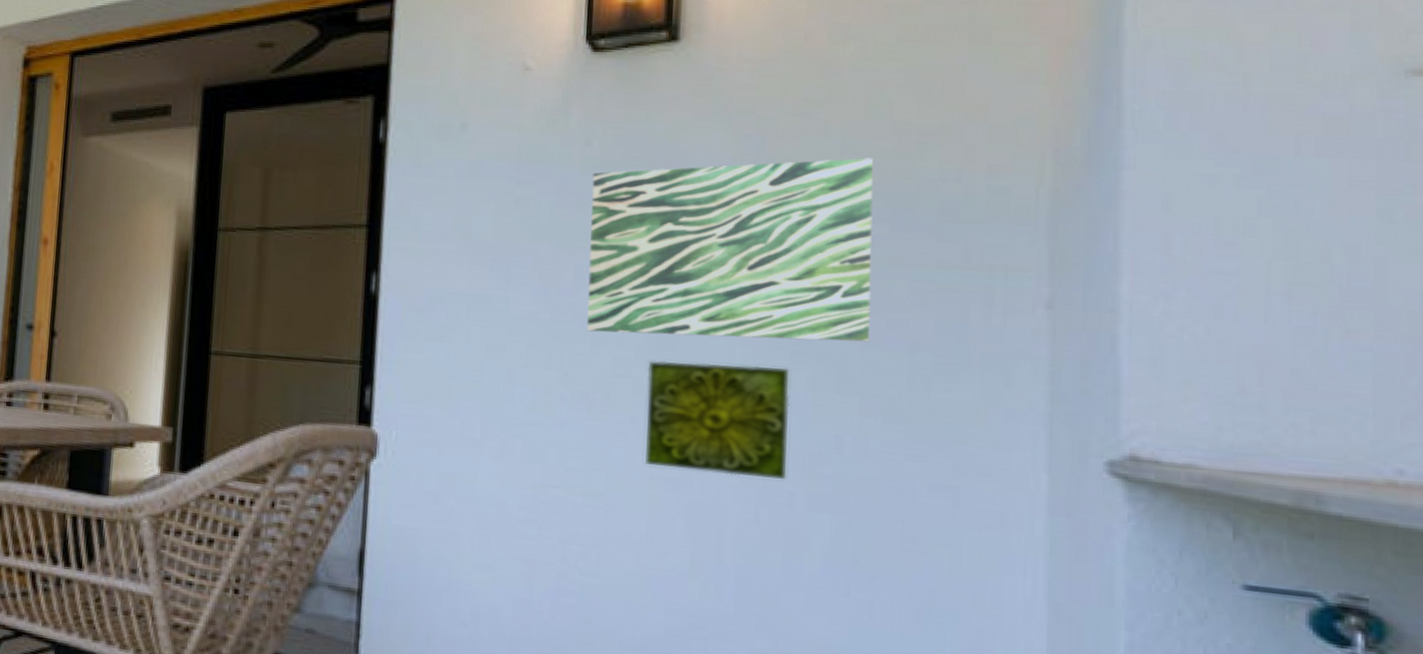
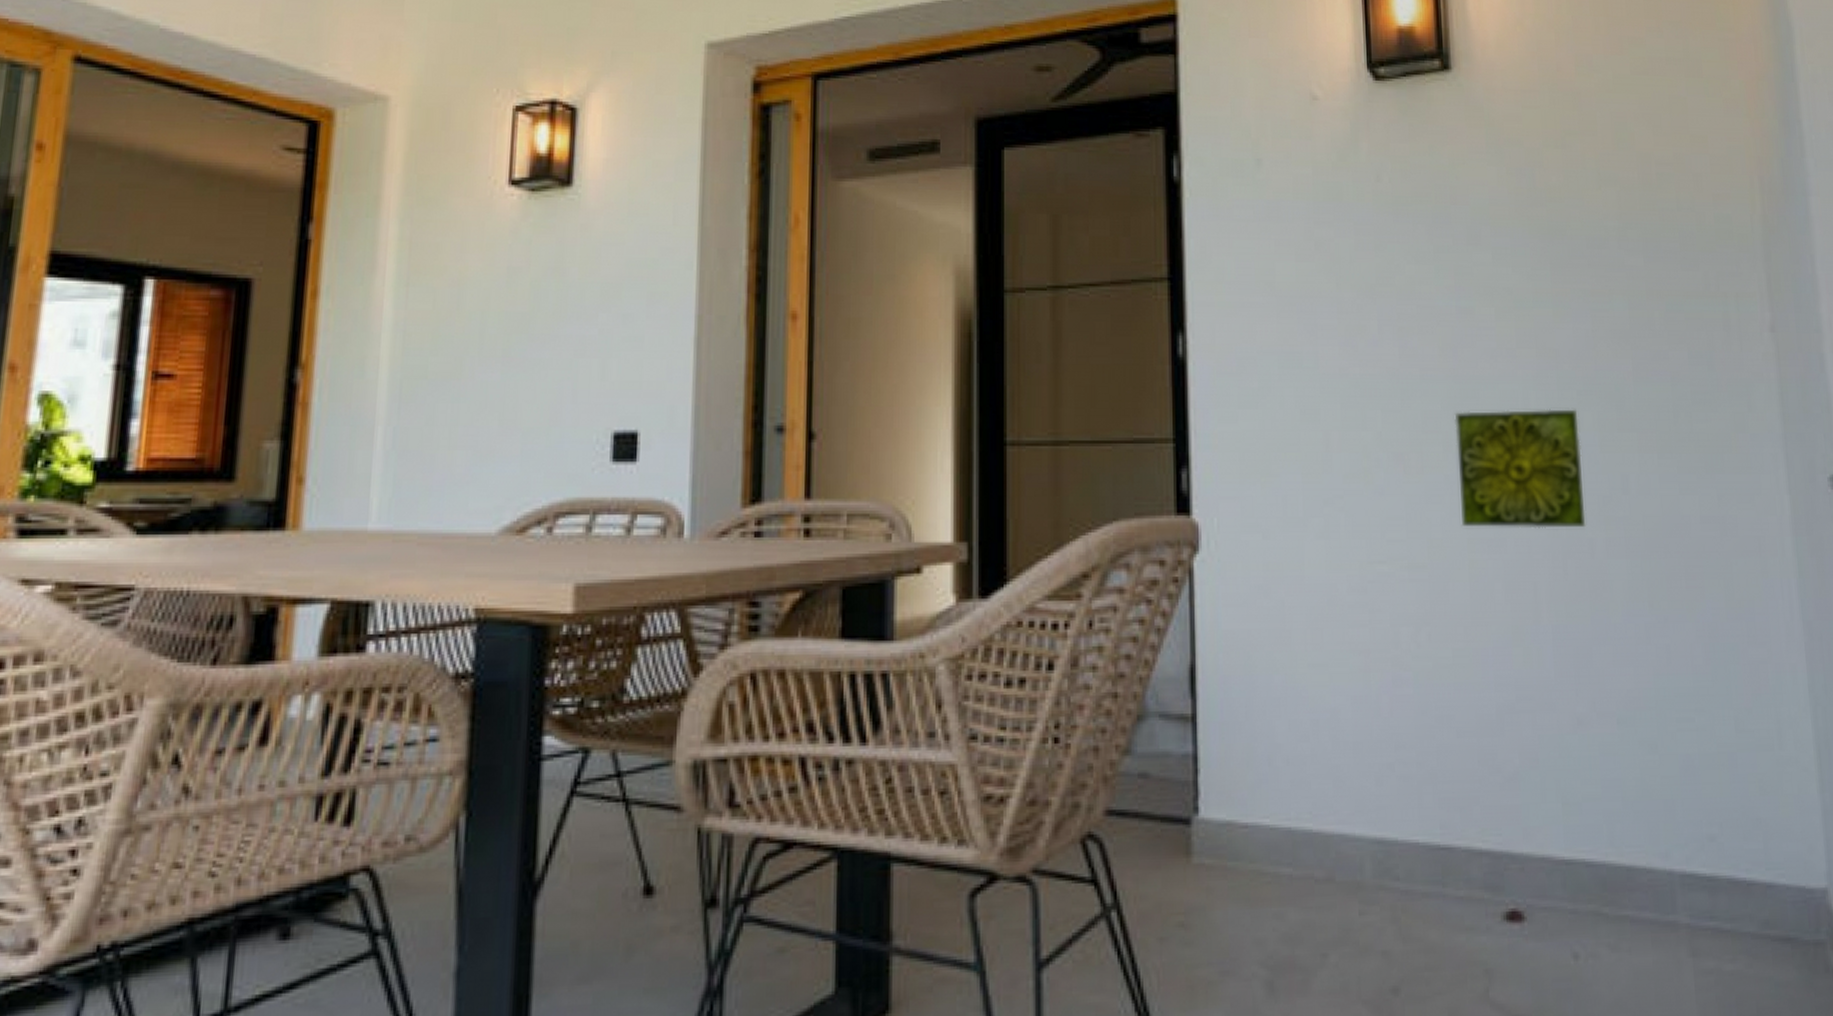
wall art: present [587,158,874,342] -> none [1386,189,1639,385]

